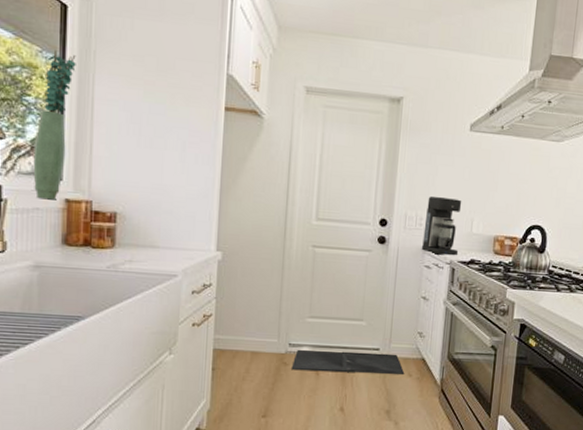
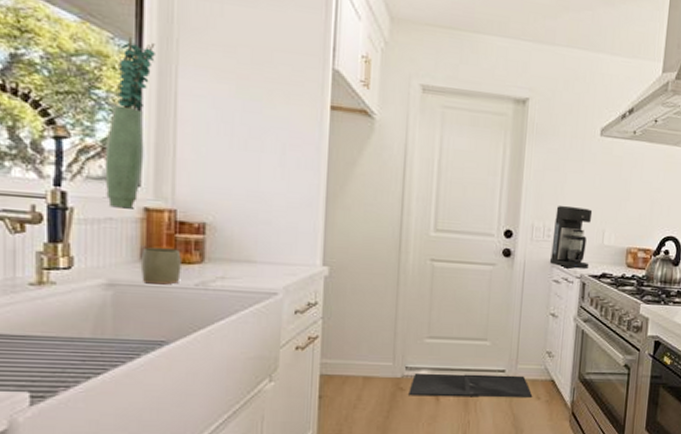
mug: none [61,234,96,267] -> present [140,247,181,285]

